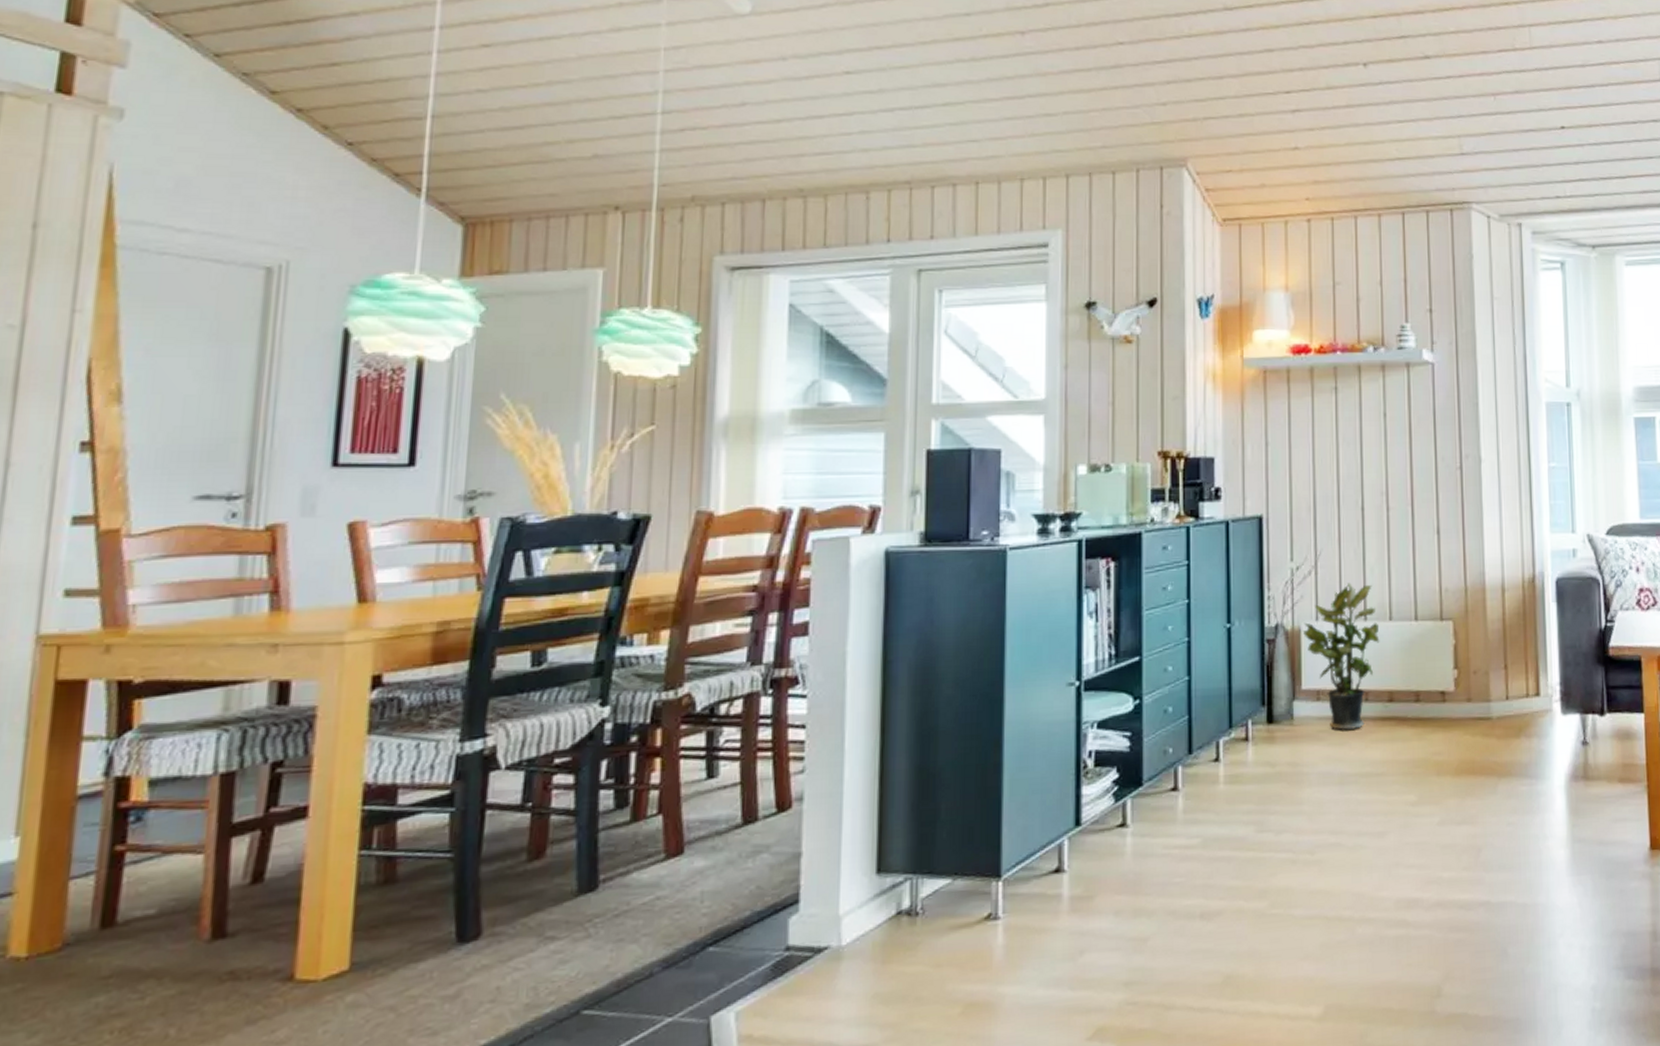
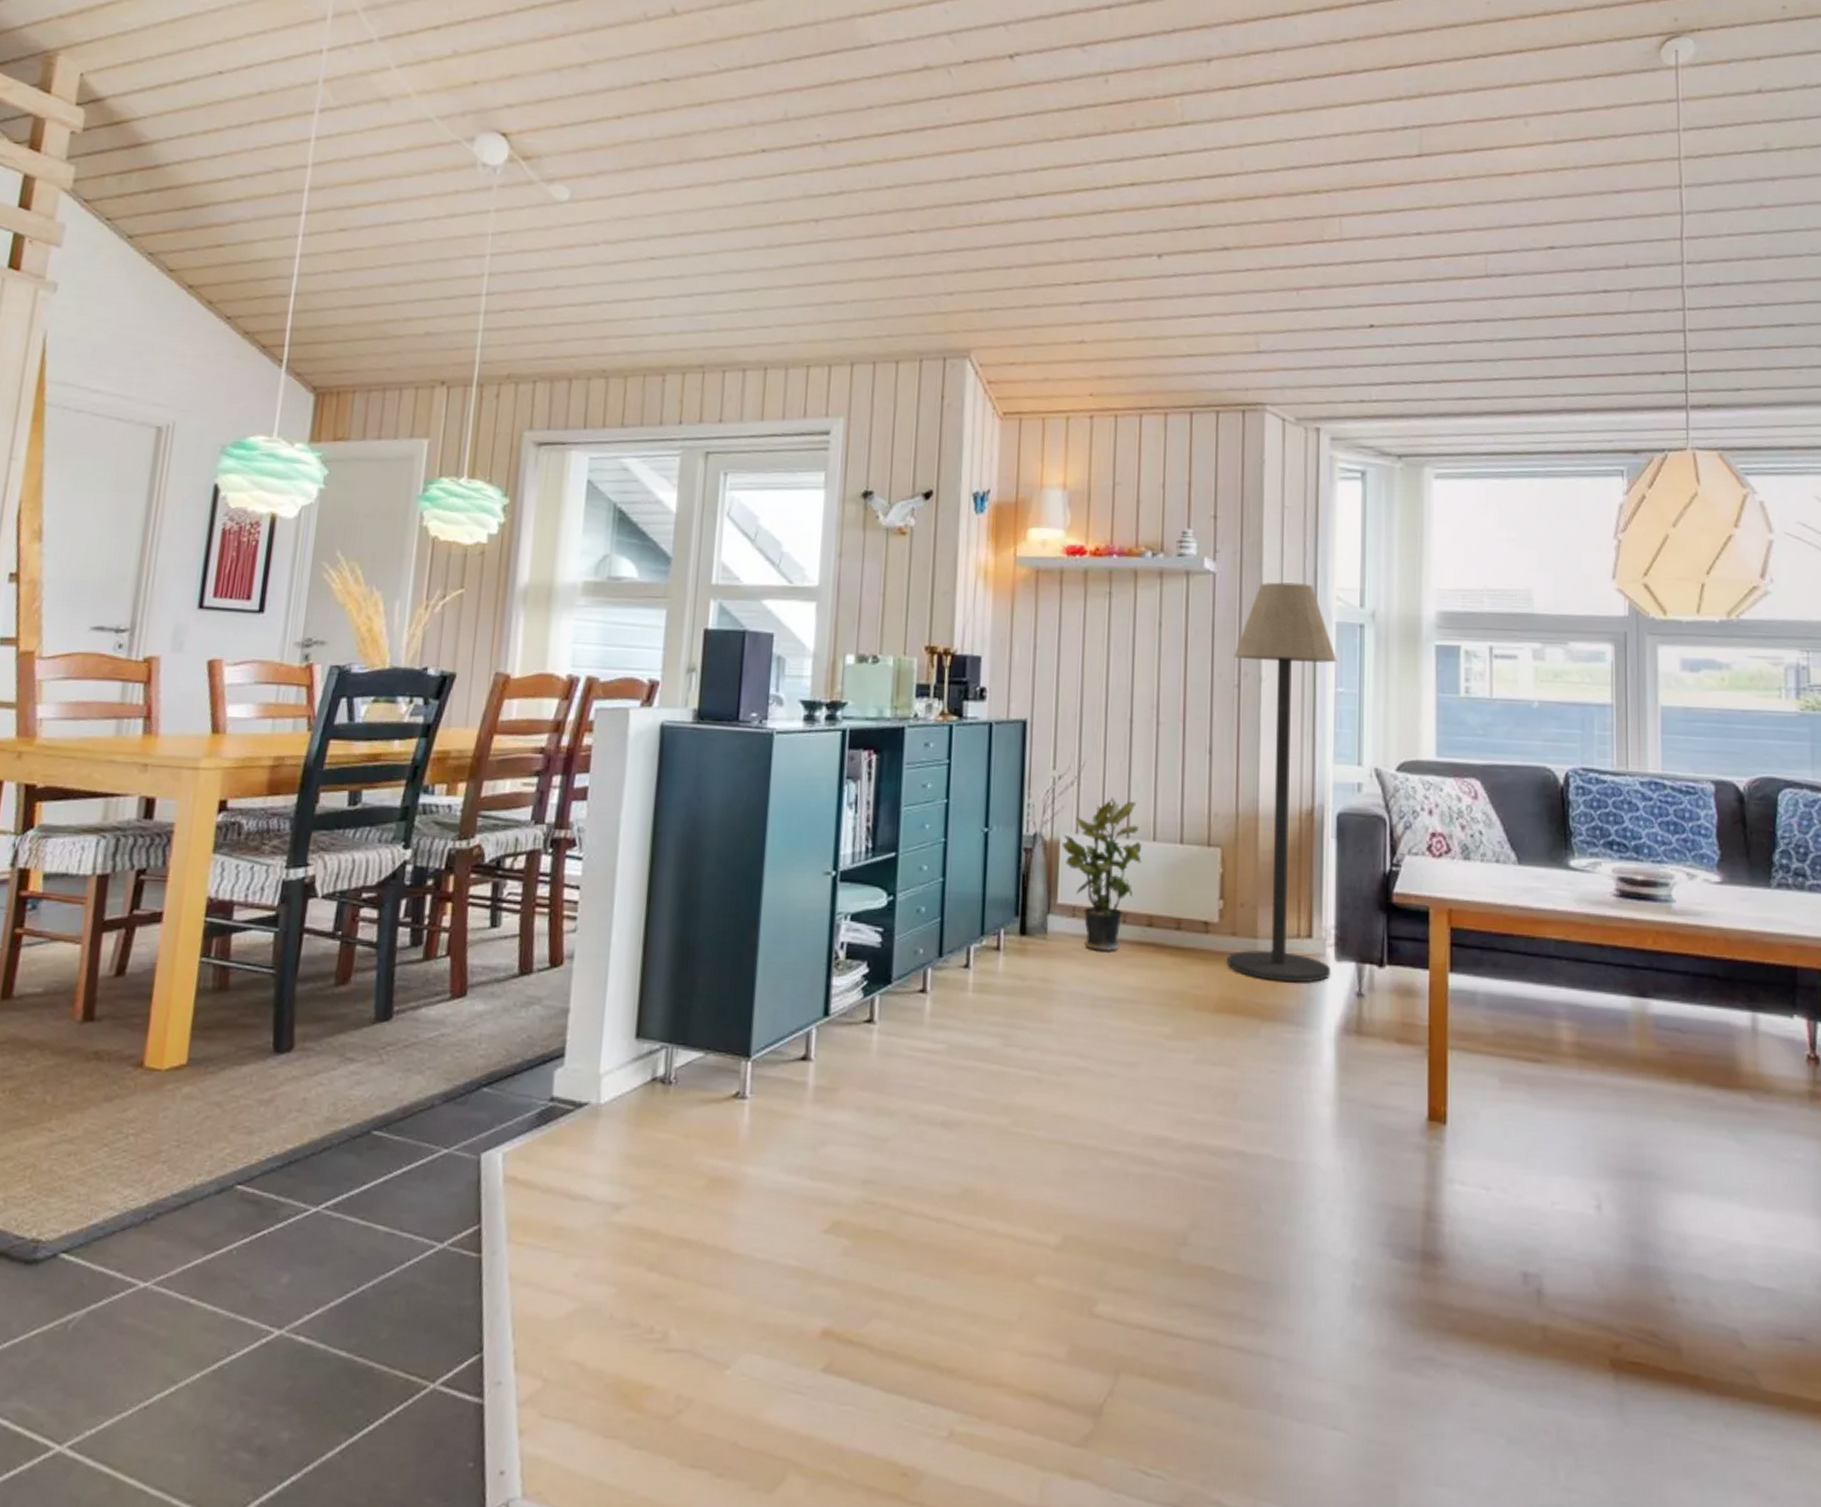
floor lamp: none [1455,368,1558,739] -> present [1227,582,1337,983]

